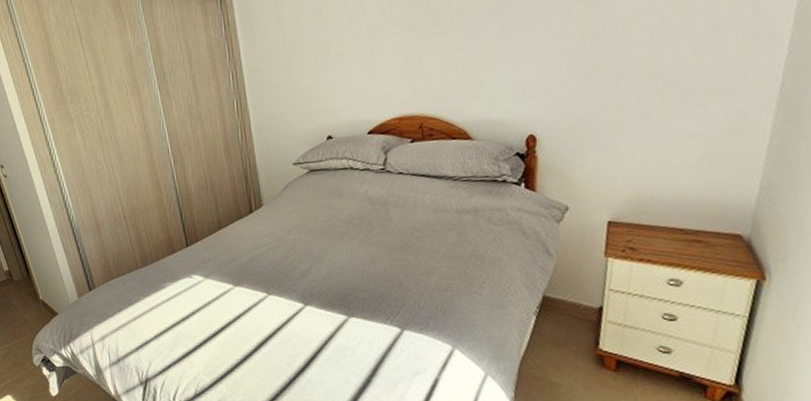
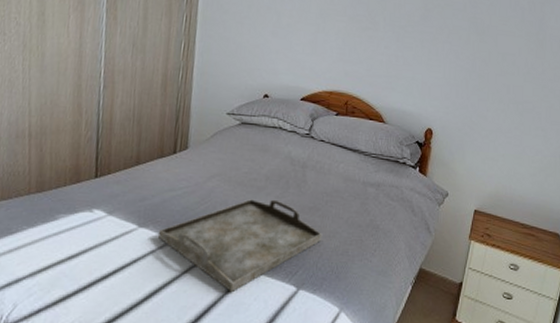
serving tray: none [254,243,420,339] -> present [158,199,323,293]

